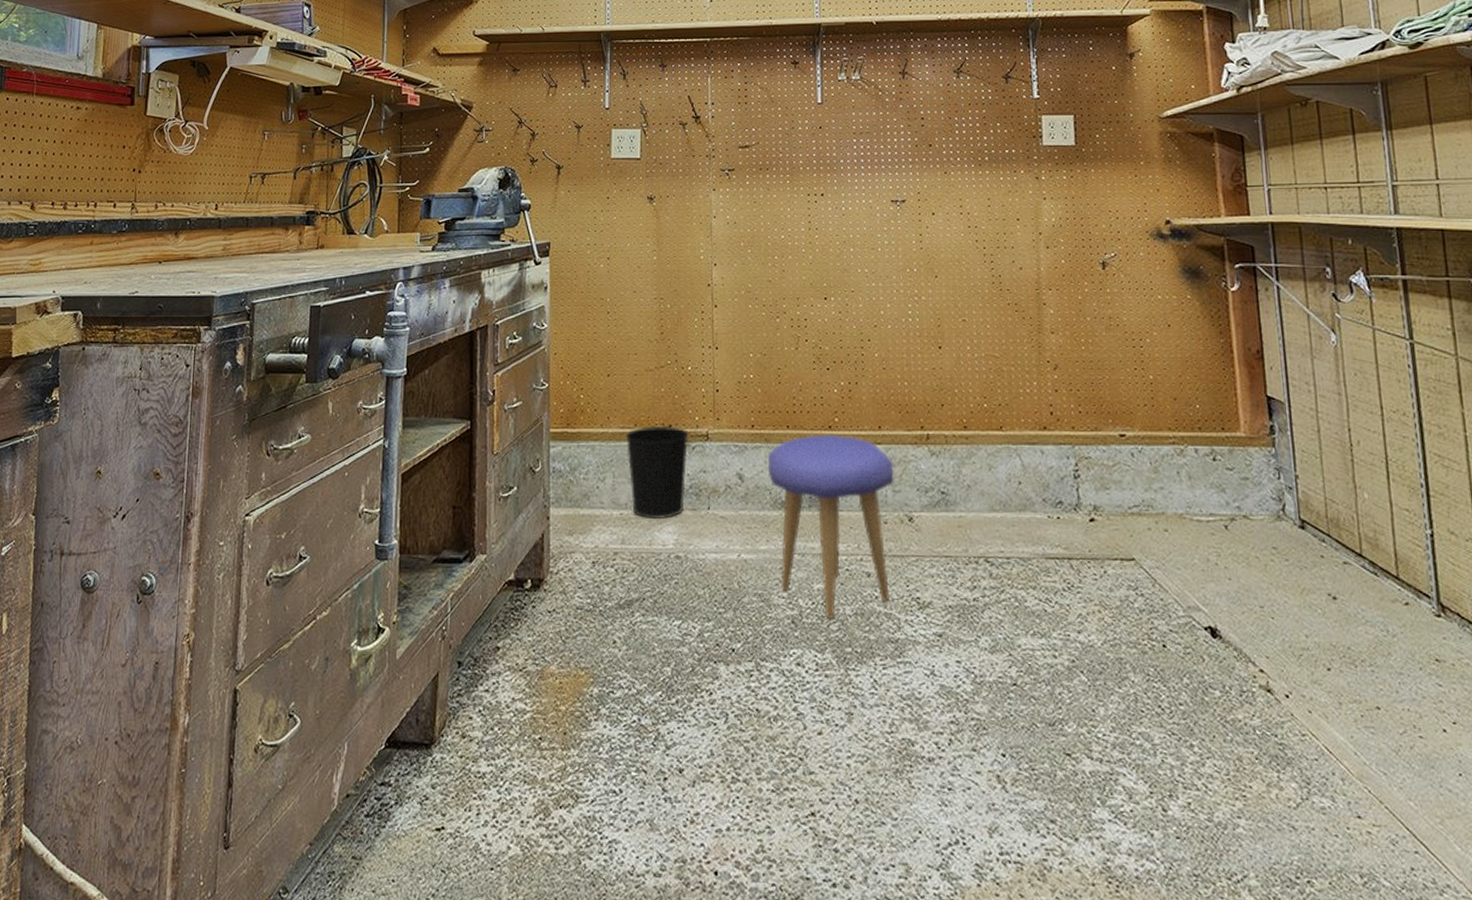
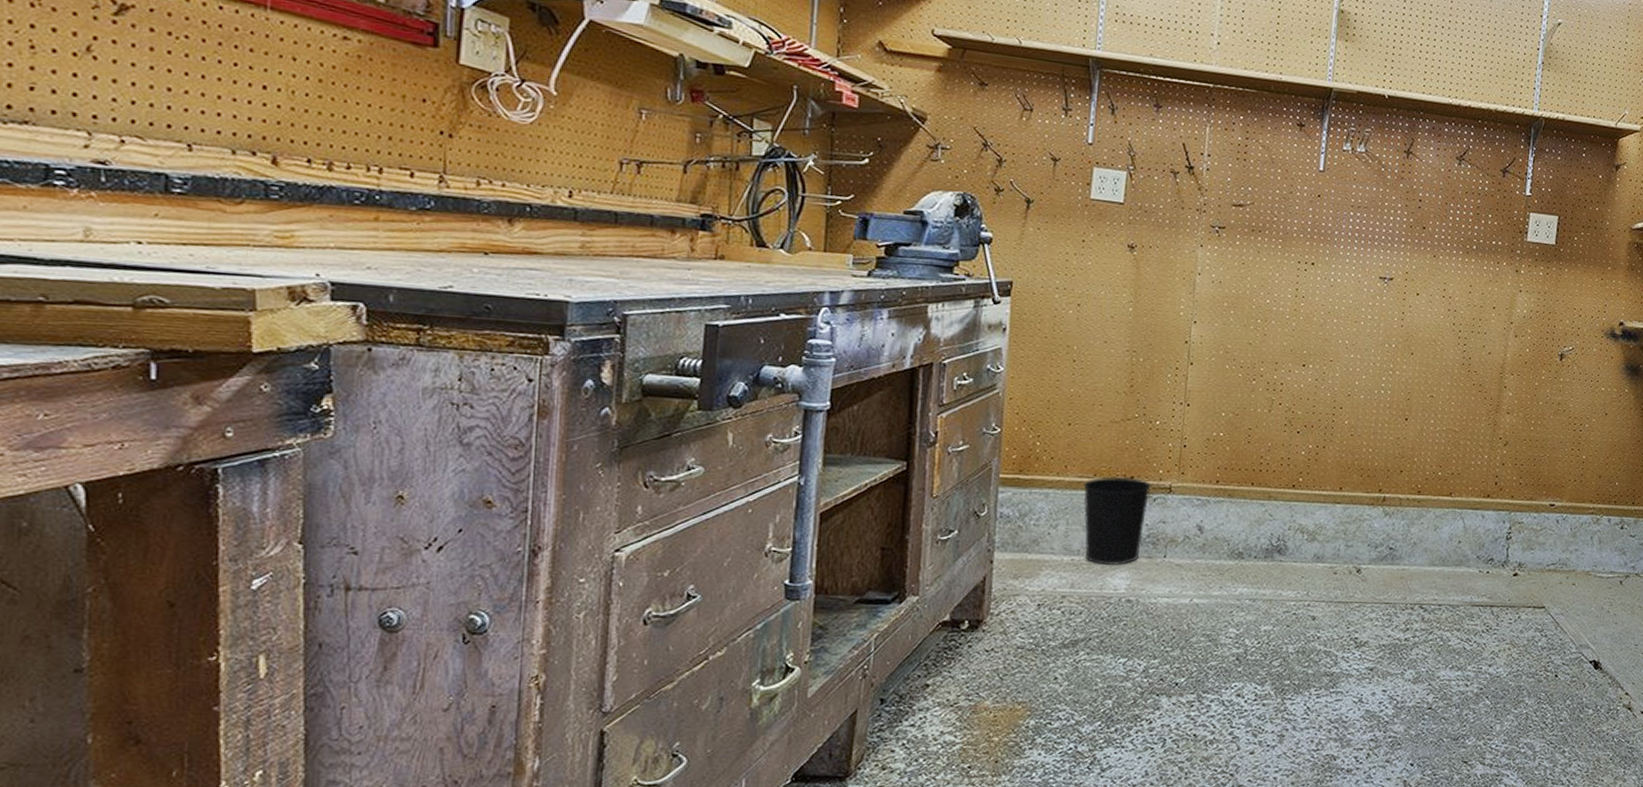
stool: present [768,434,895,620] -> none [1228,492,1350,657]

